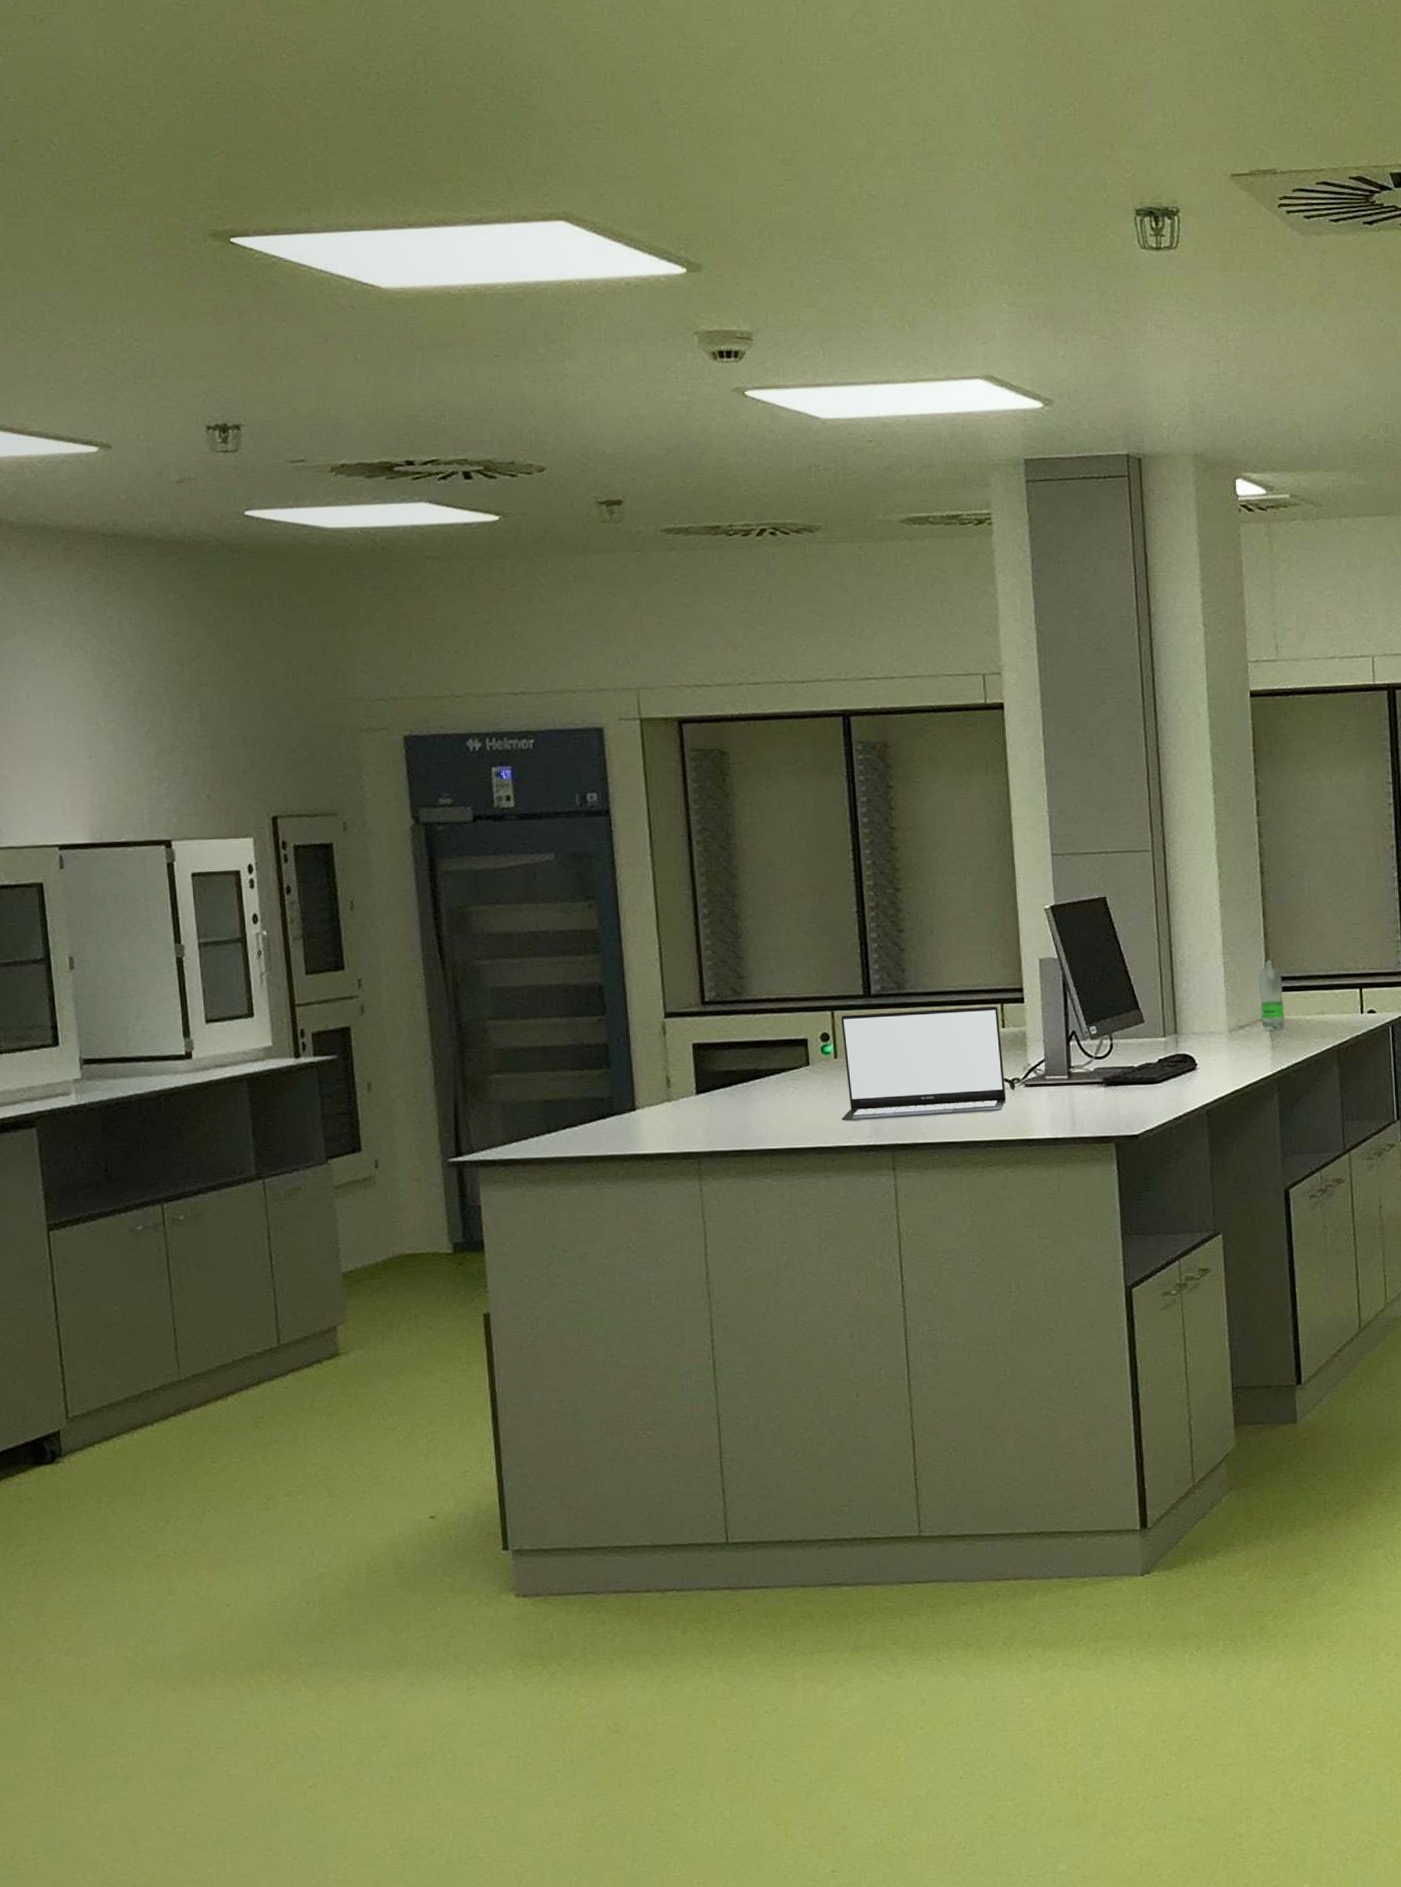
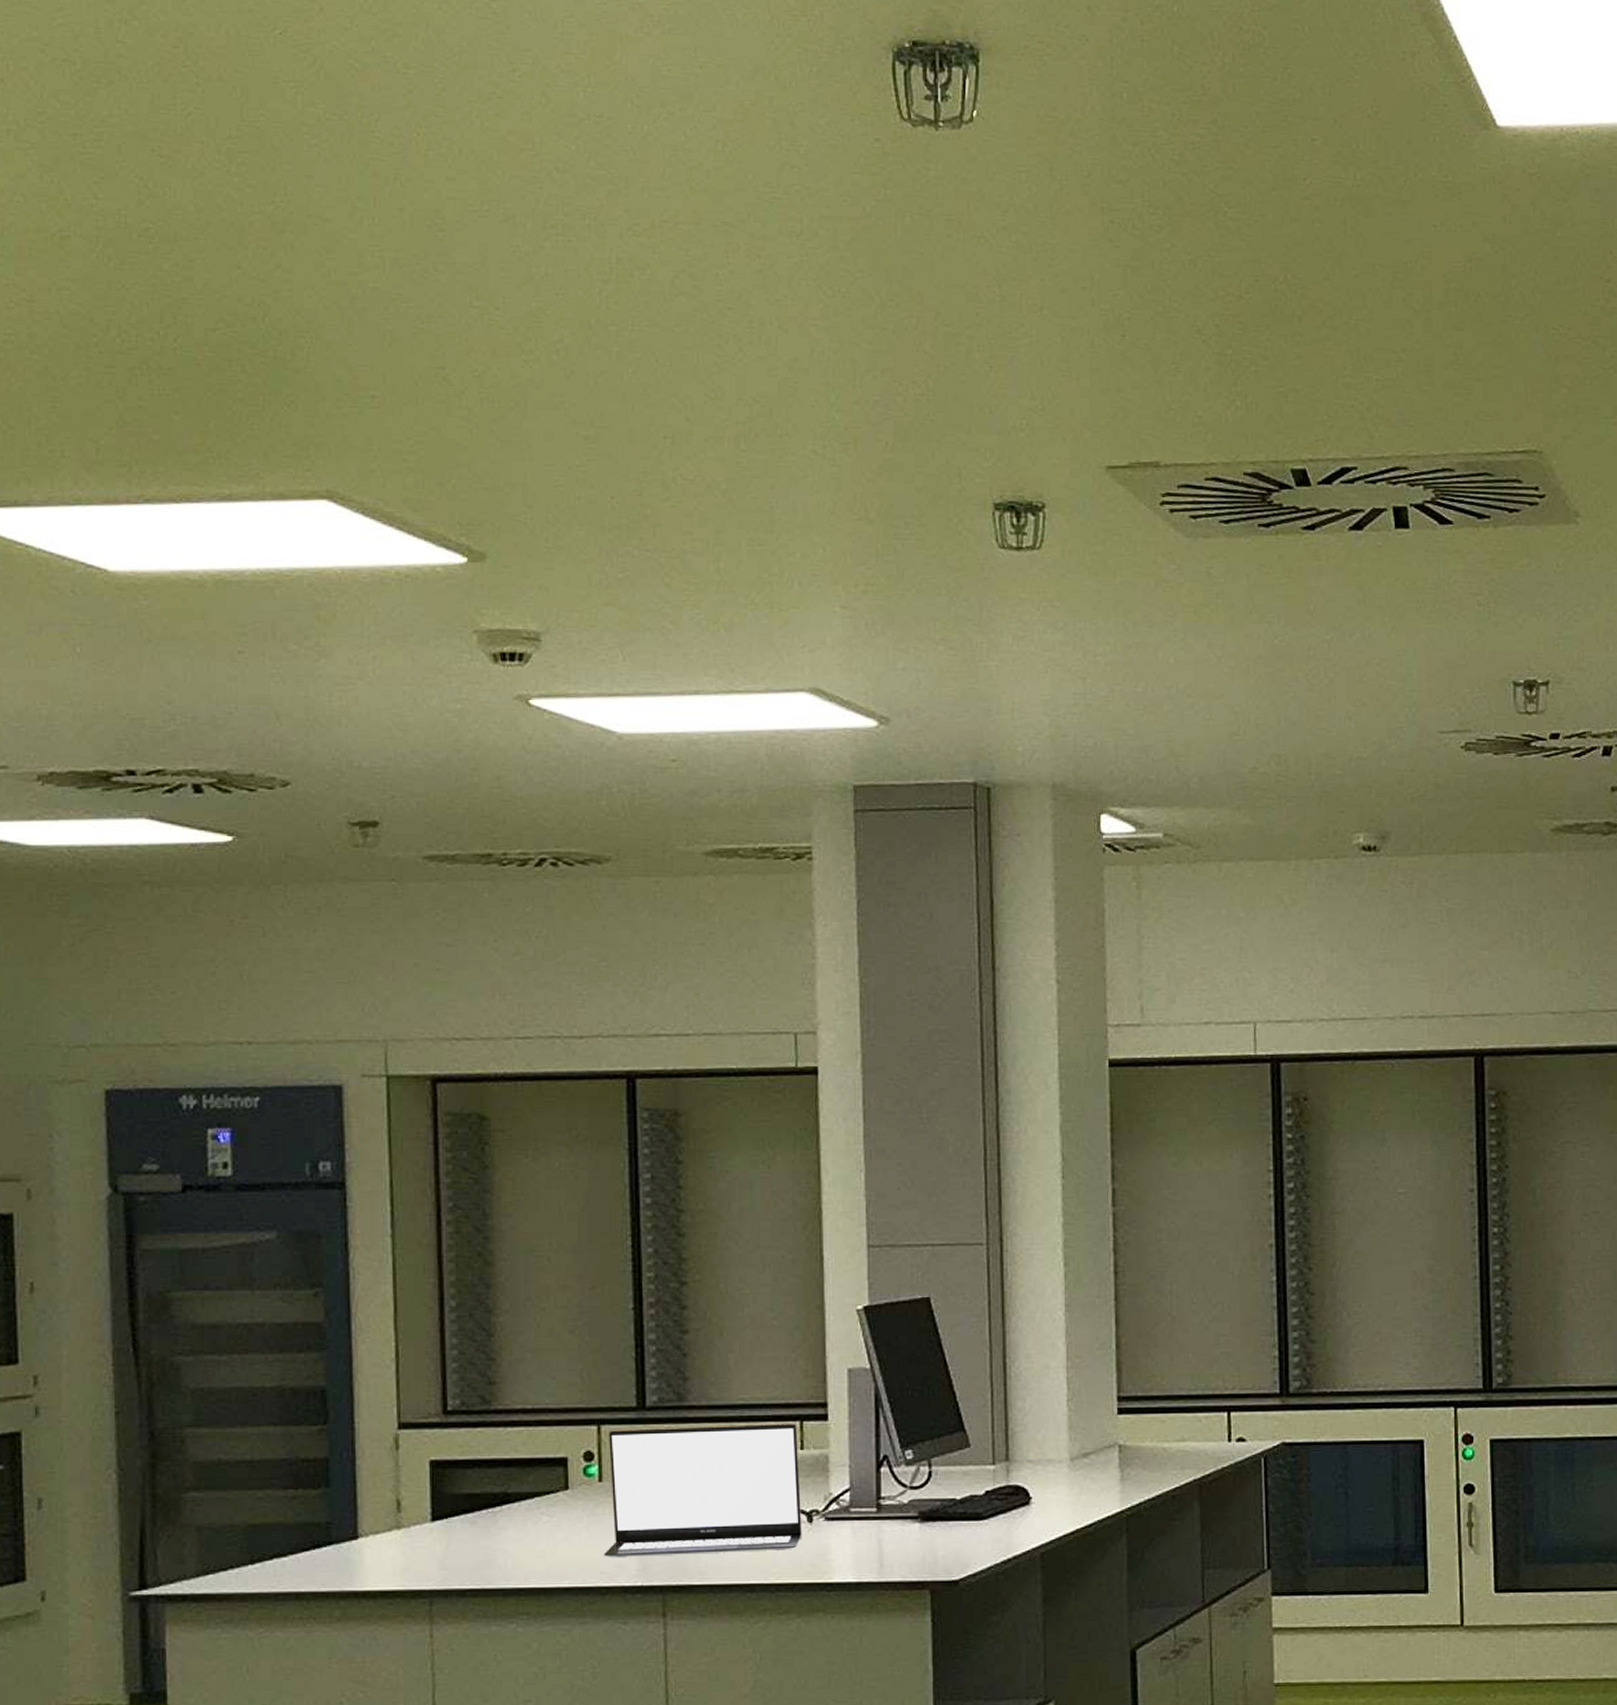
bottle: present [1259,959,1285,1031] -> none [1108,1374,1137,1460]

